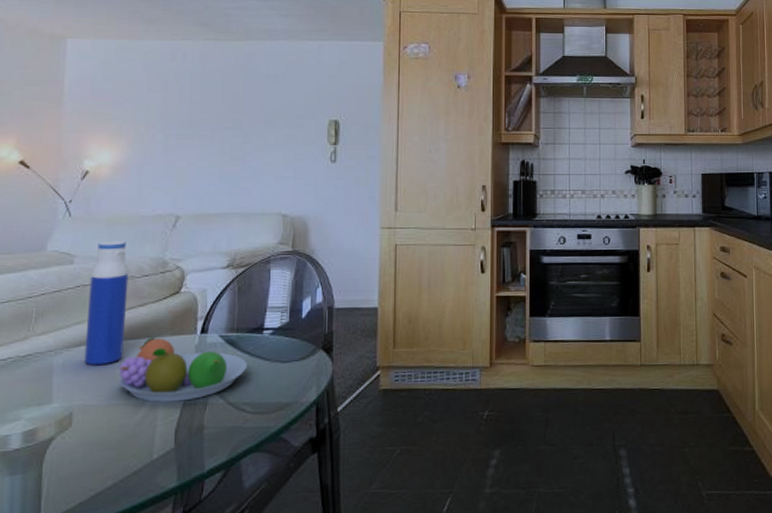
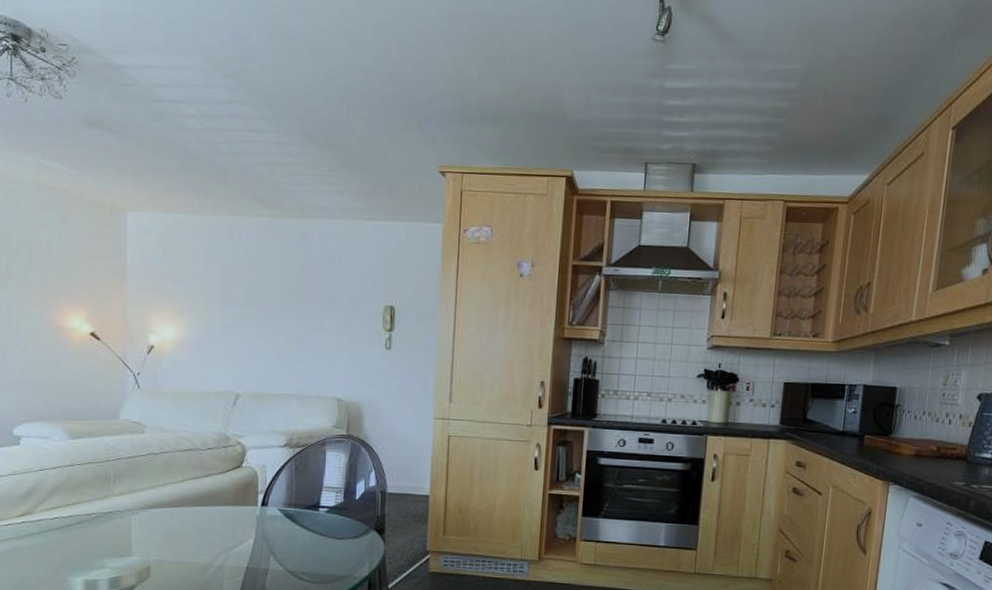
water bottle: present [84,240,129,366] -> none [158,413,194,527]
fruit bowl: present [117,338,247,403] -> none [188,506,304,566]

